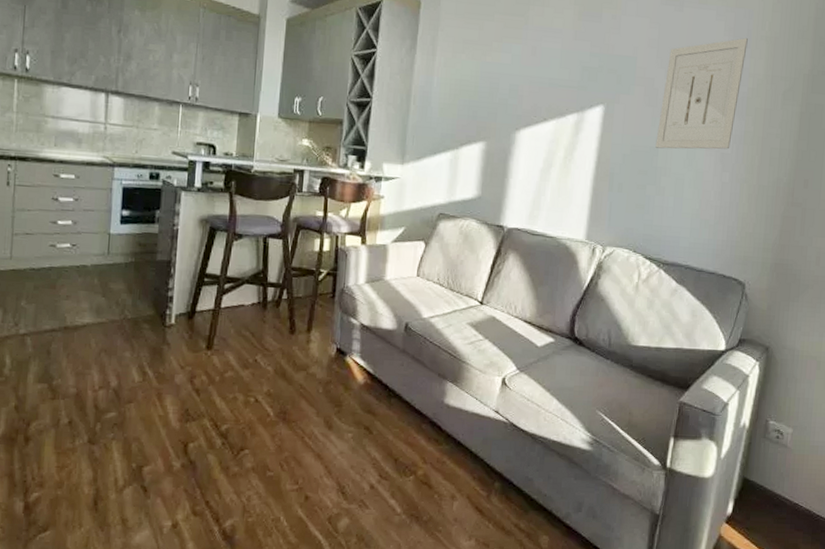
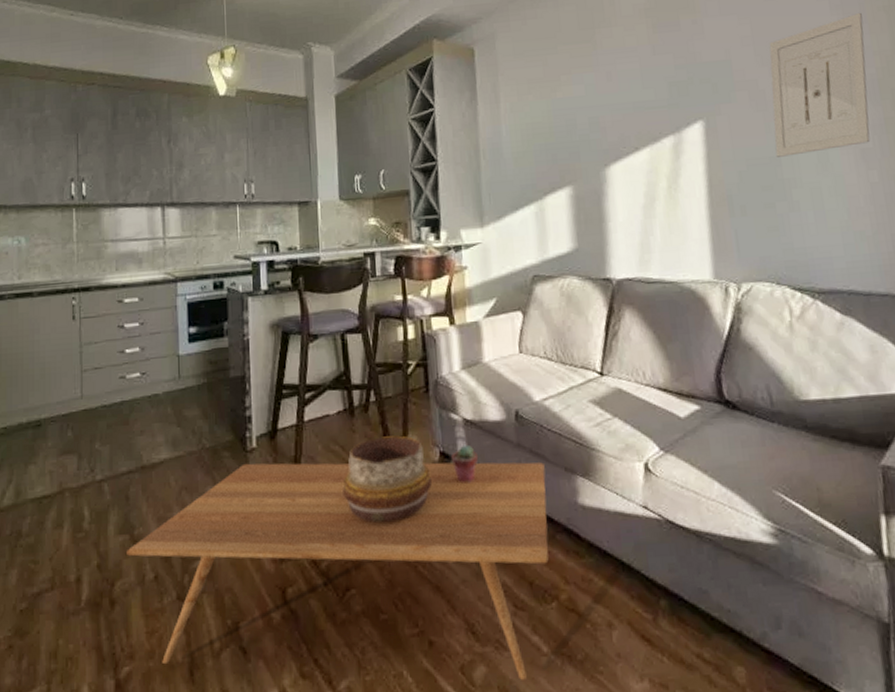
coffee table: none [44,336,422,531] -> present [127,462,549,680]
decorative bowl: none [248,329,327,400] -> present [343,435,433,523]
potted succulent: none [346,345,368,376] -> present [452,444,478,483]

